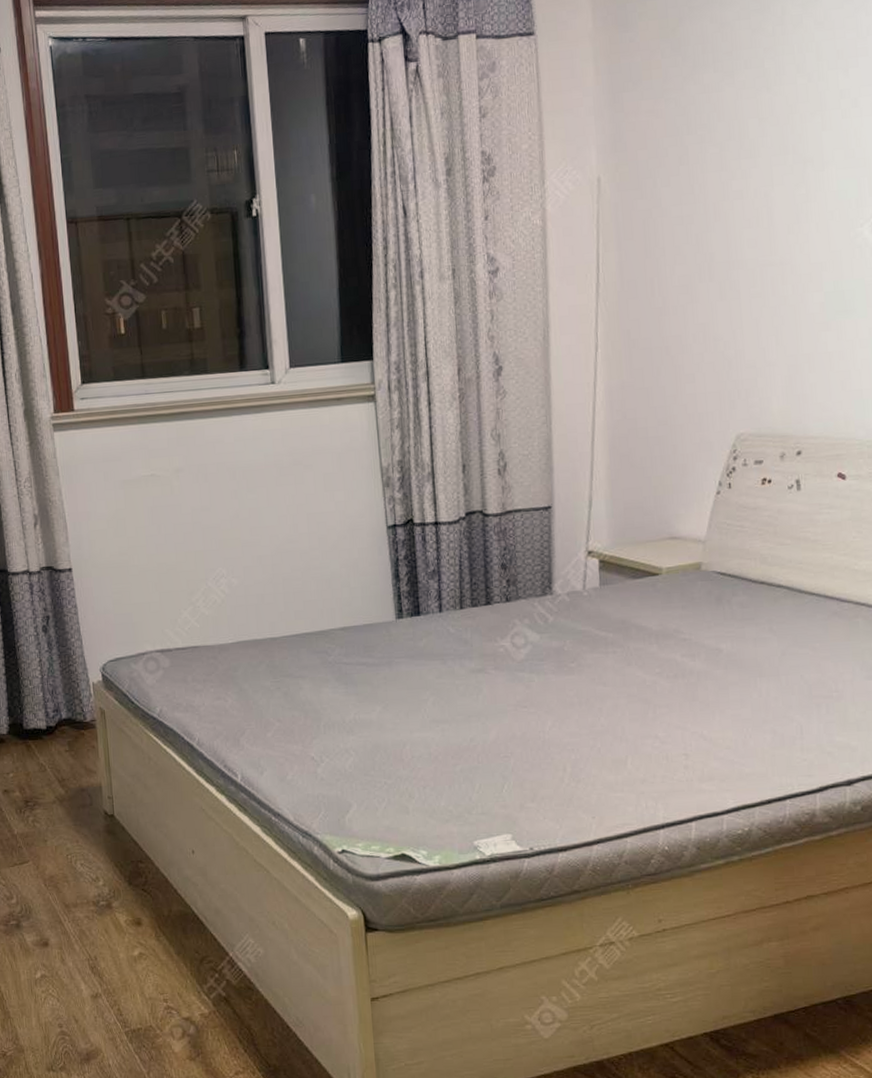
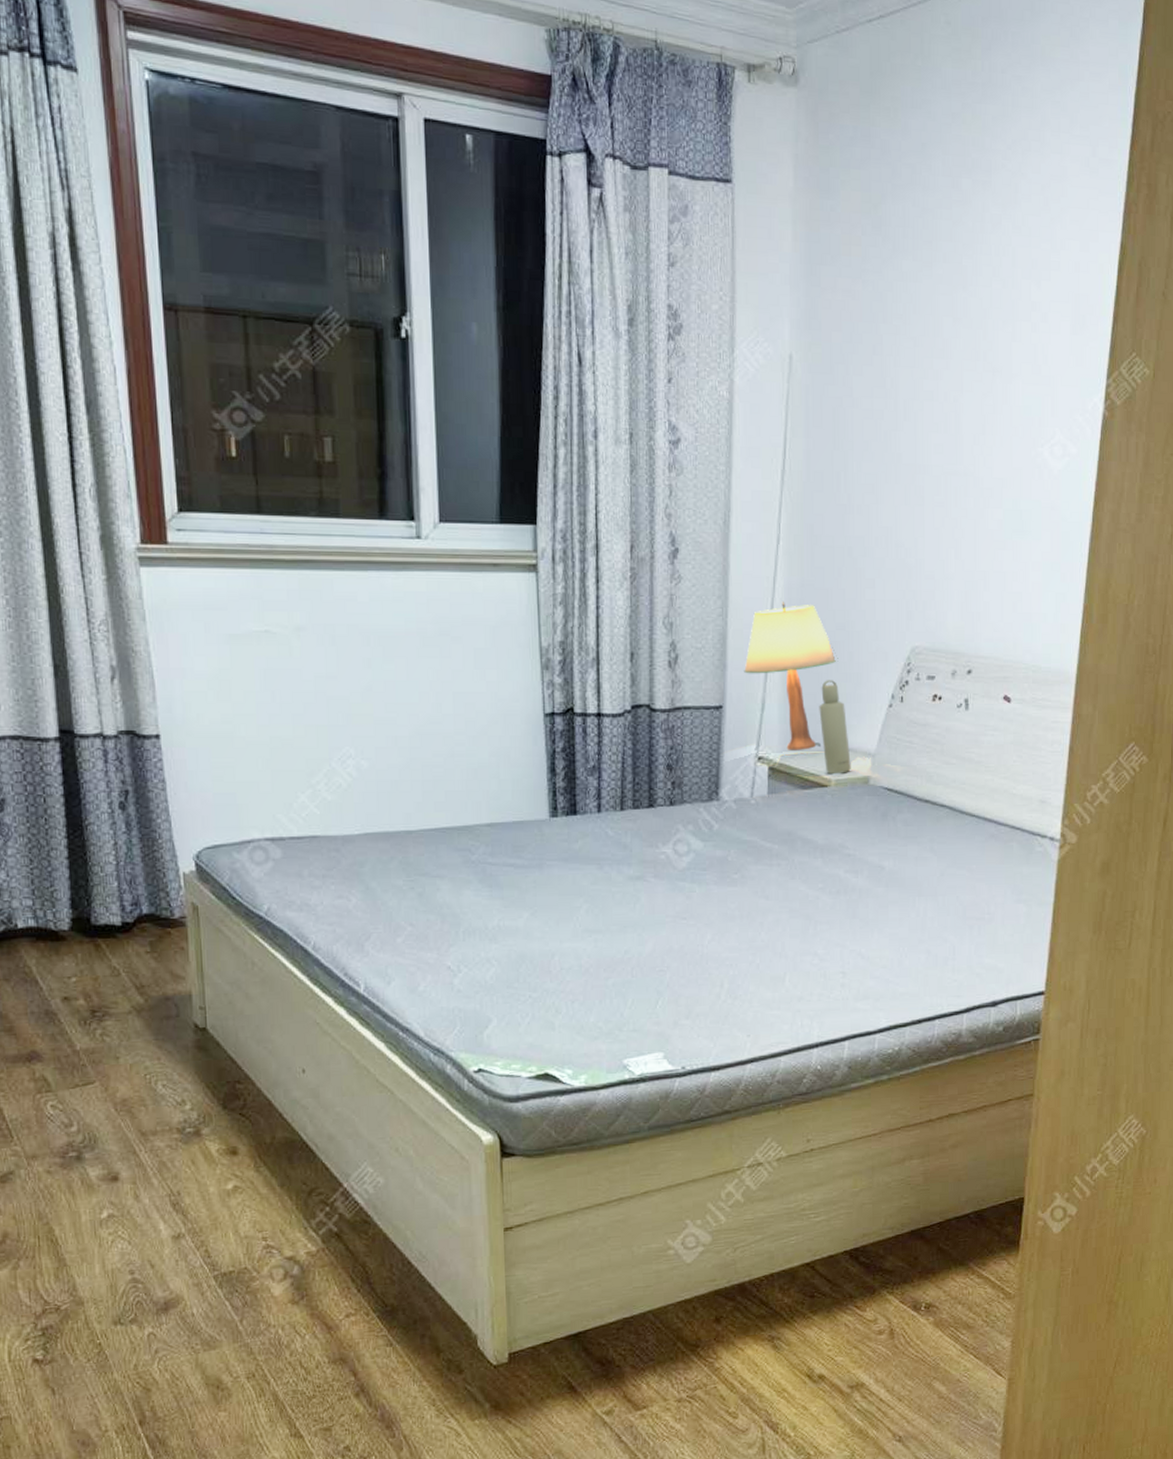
table lamp: none [570,403,663,544] -> present [744,600,838,752]
bottle: none [645,473,682,563] -> present [819,680,851,775]

